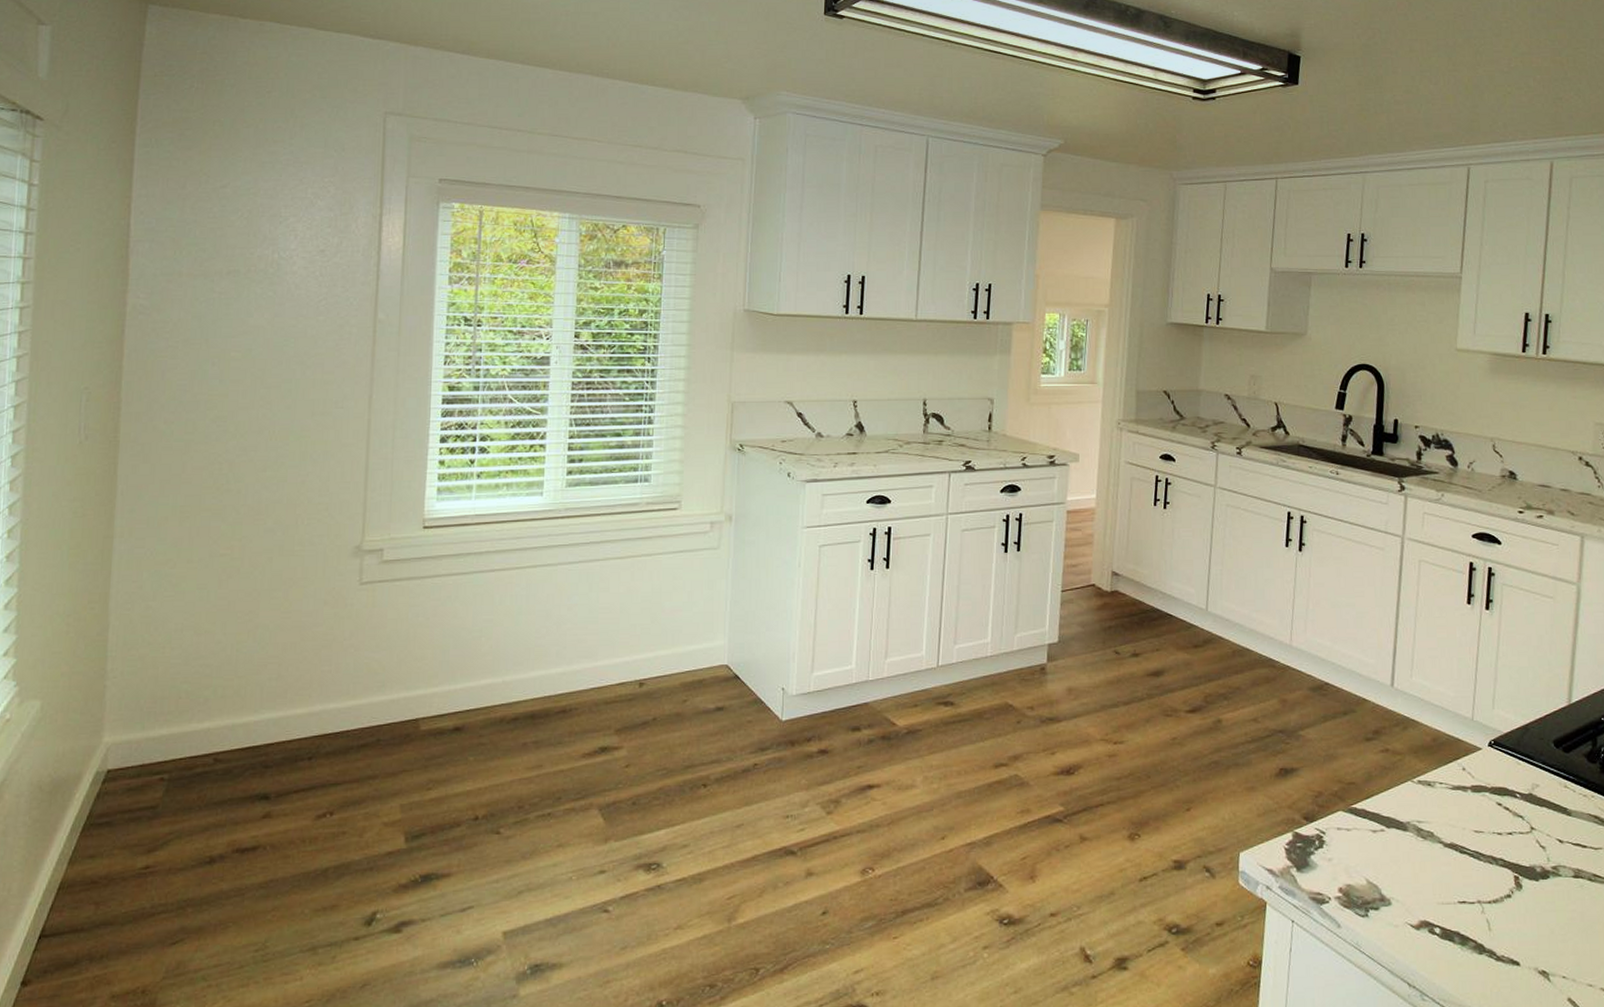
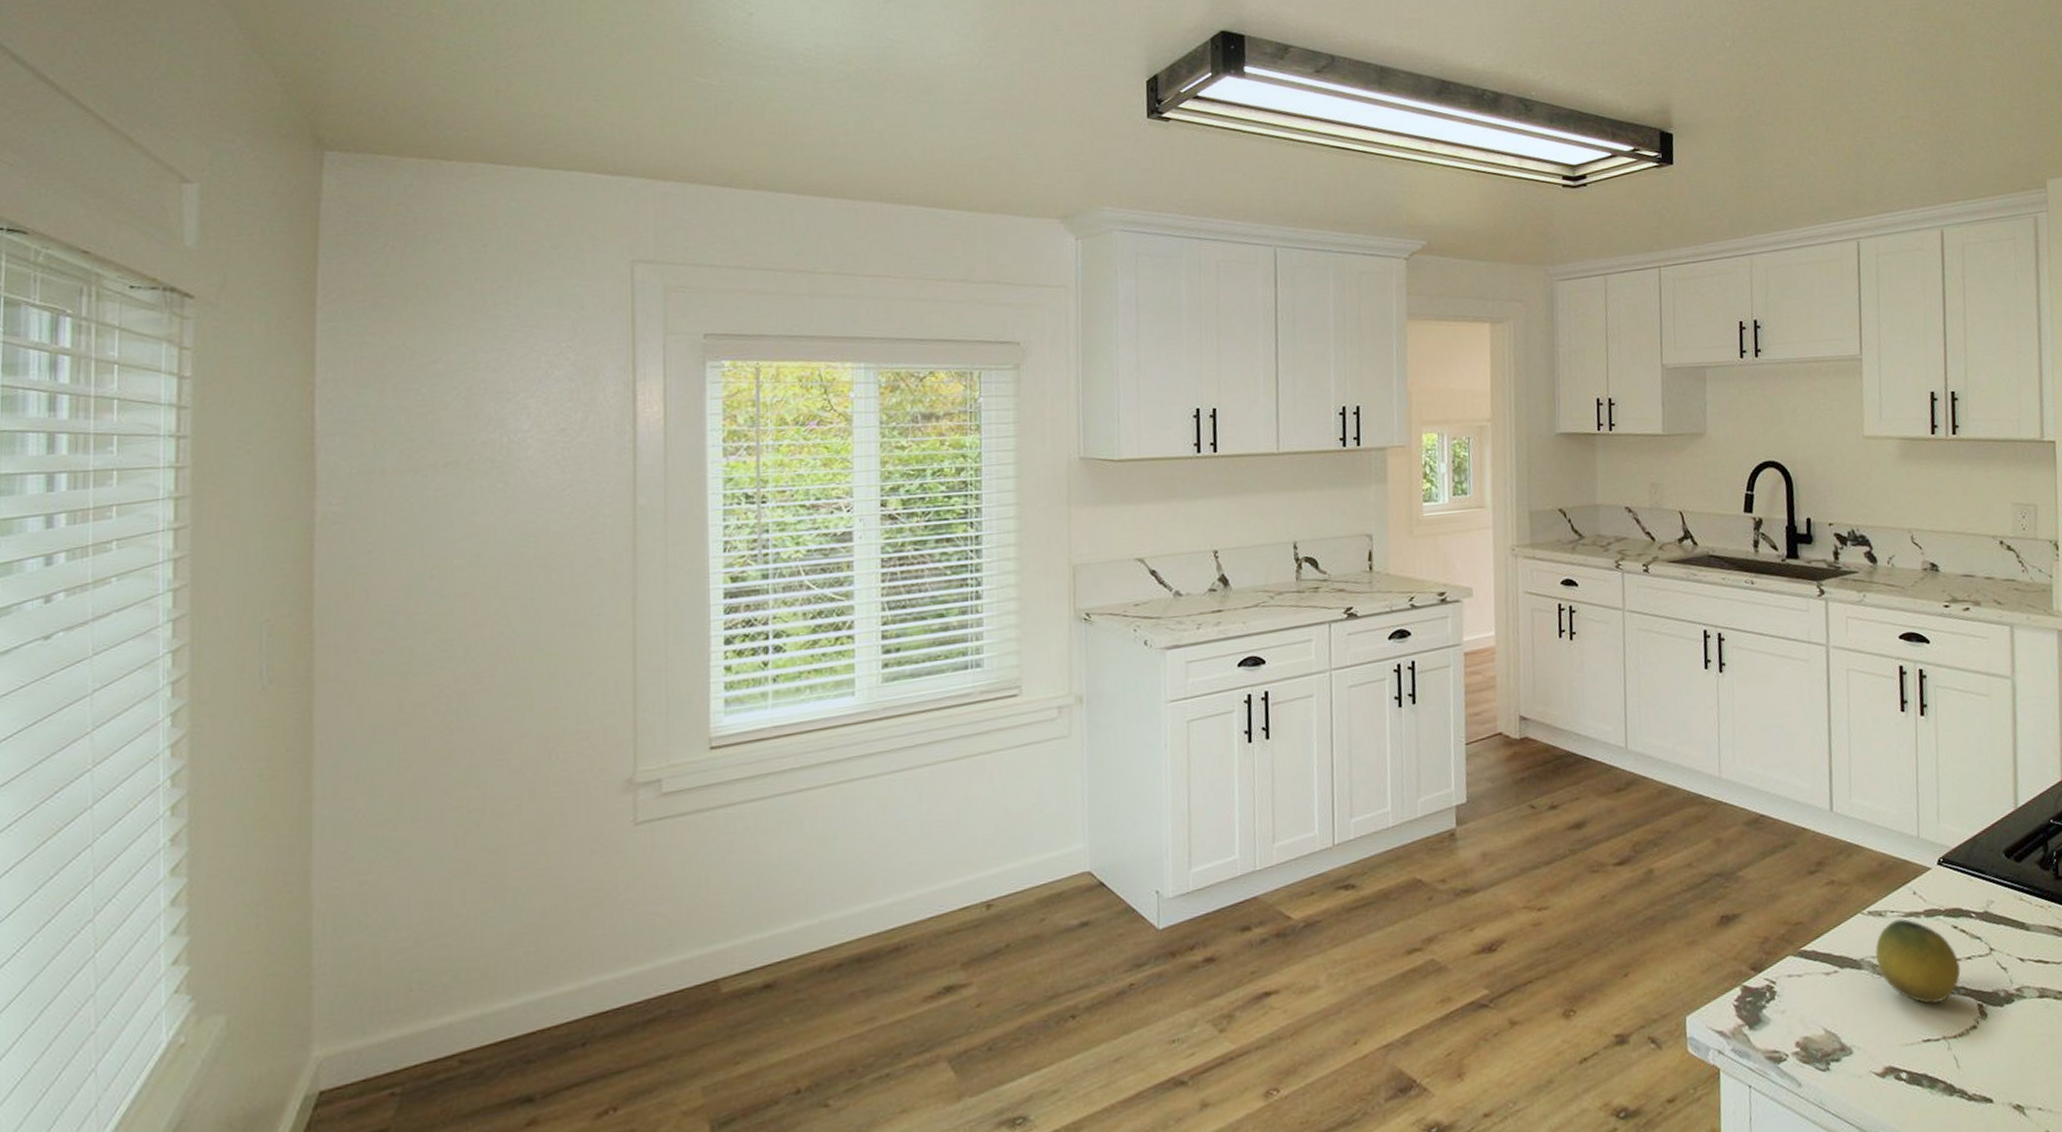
fruit: none [1421,790,1501,870] -> present [1875,918,1961,1004]

